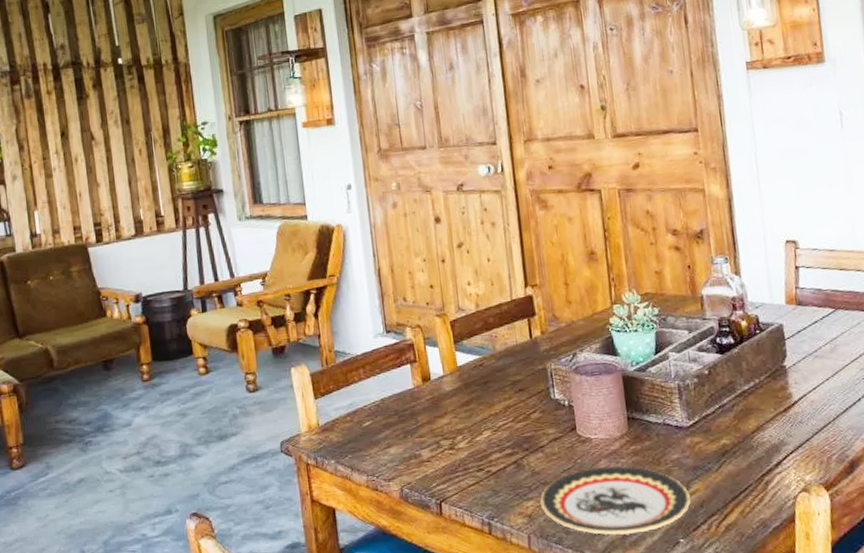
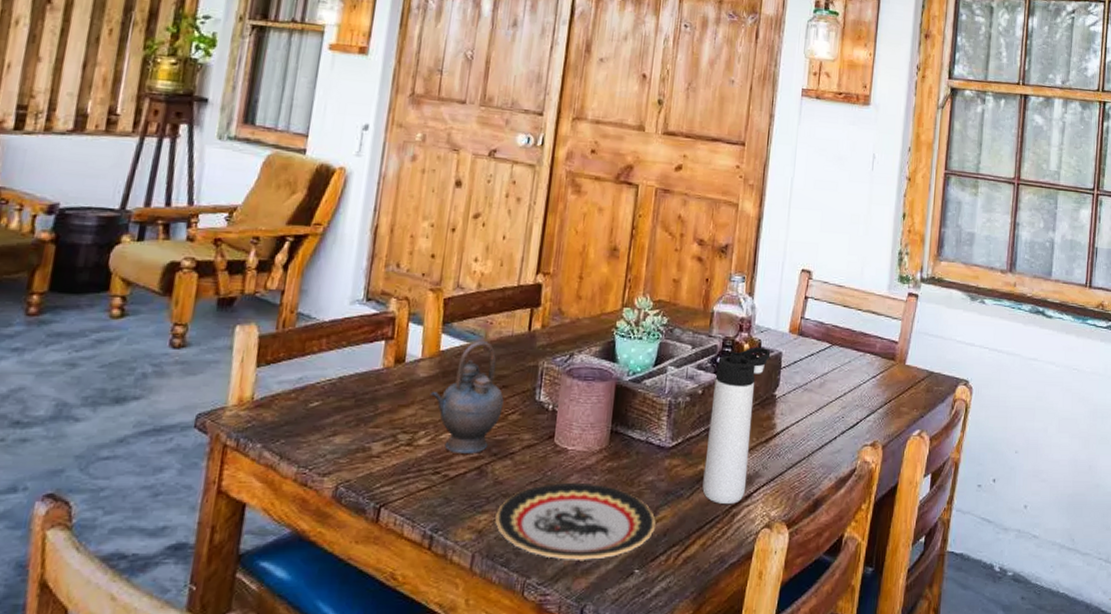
teapot: none [458,353,524,452] -> present [430,341,504,454]
thermos bottle: none [718,322,774,474] -> present [702,347,771,504]

